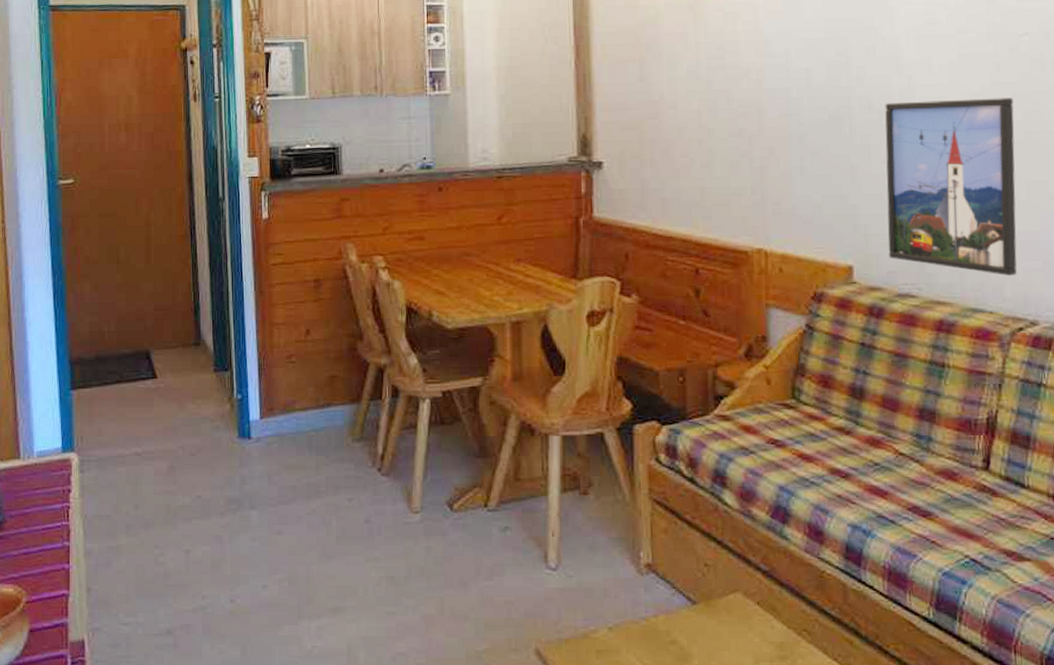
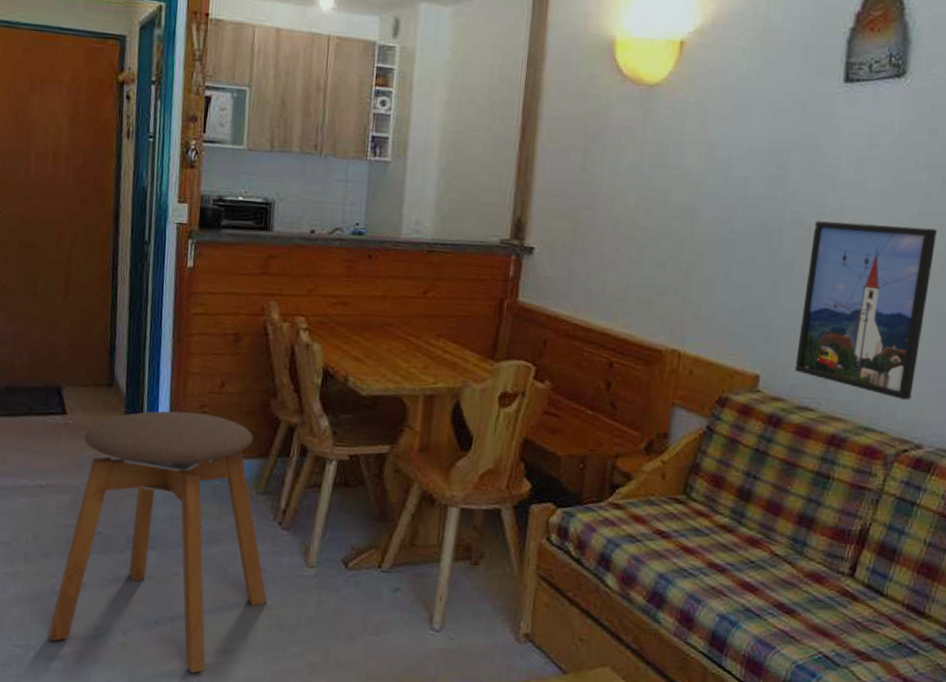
stool: none [155,363,375,638] -> present [48,411,268,674]

